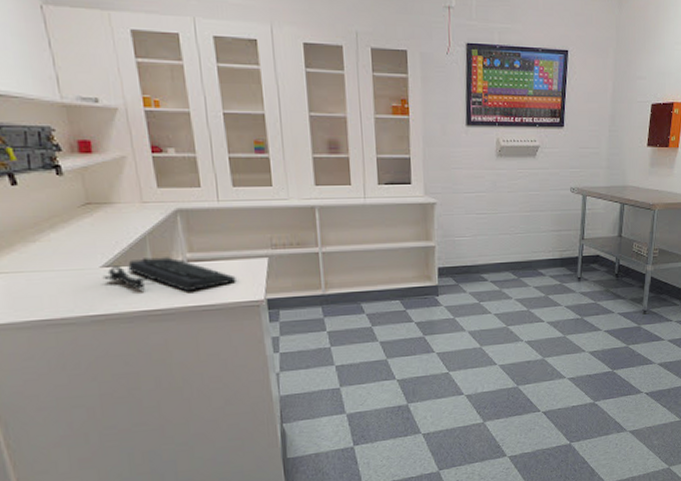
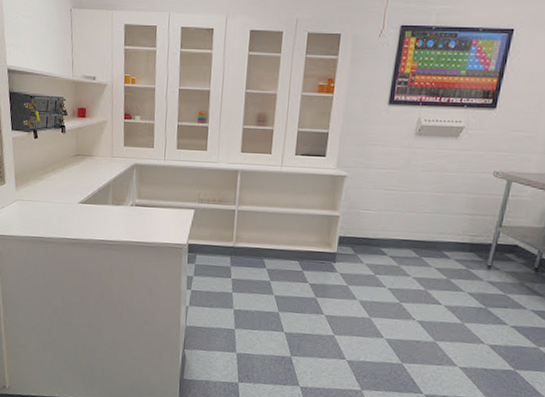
keyboard: present [102,257,236,292] -> none [78,199,168,230]

